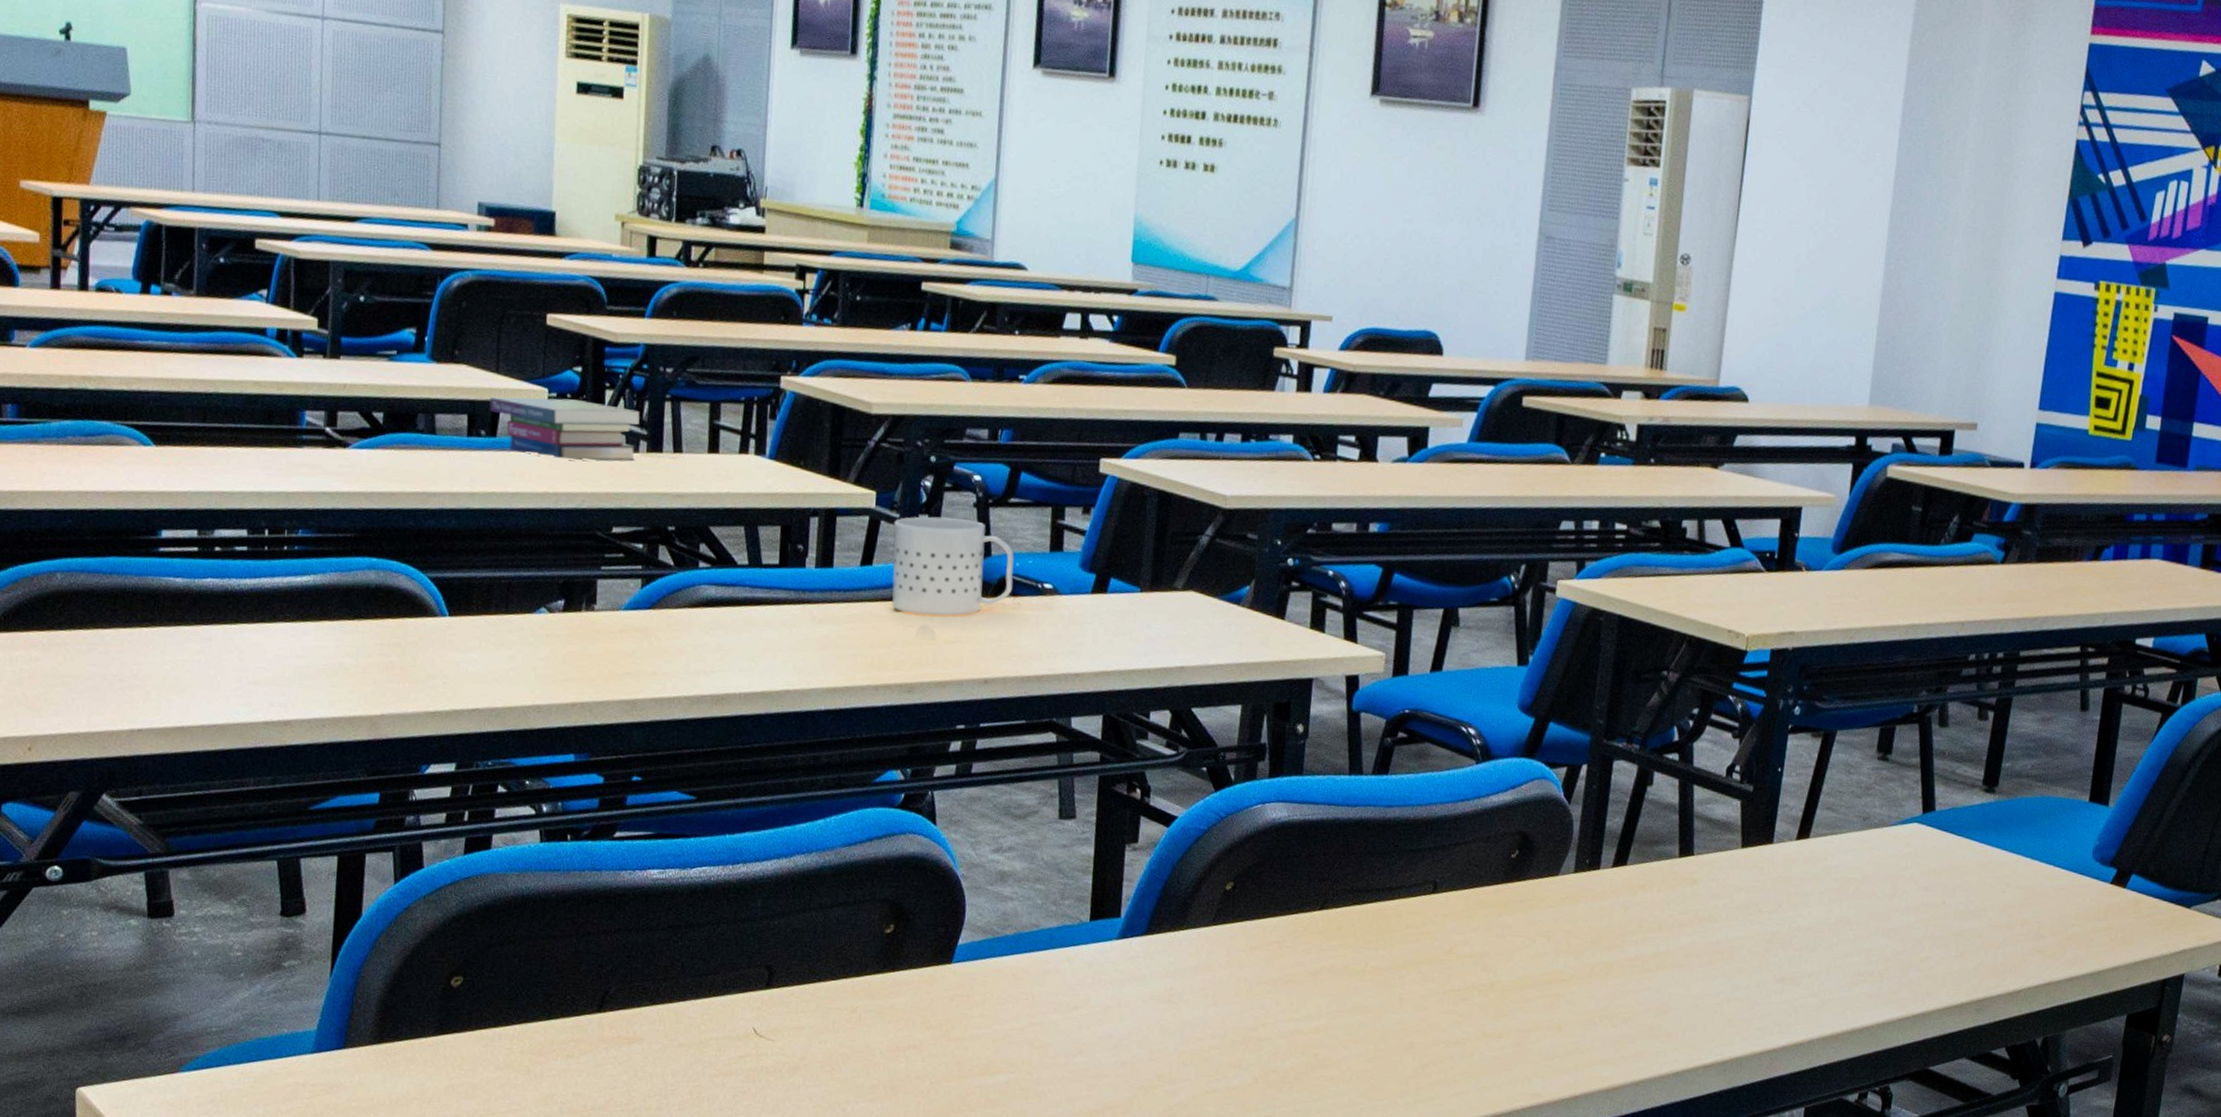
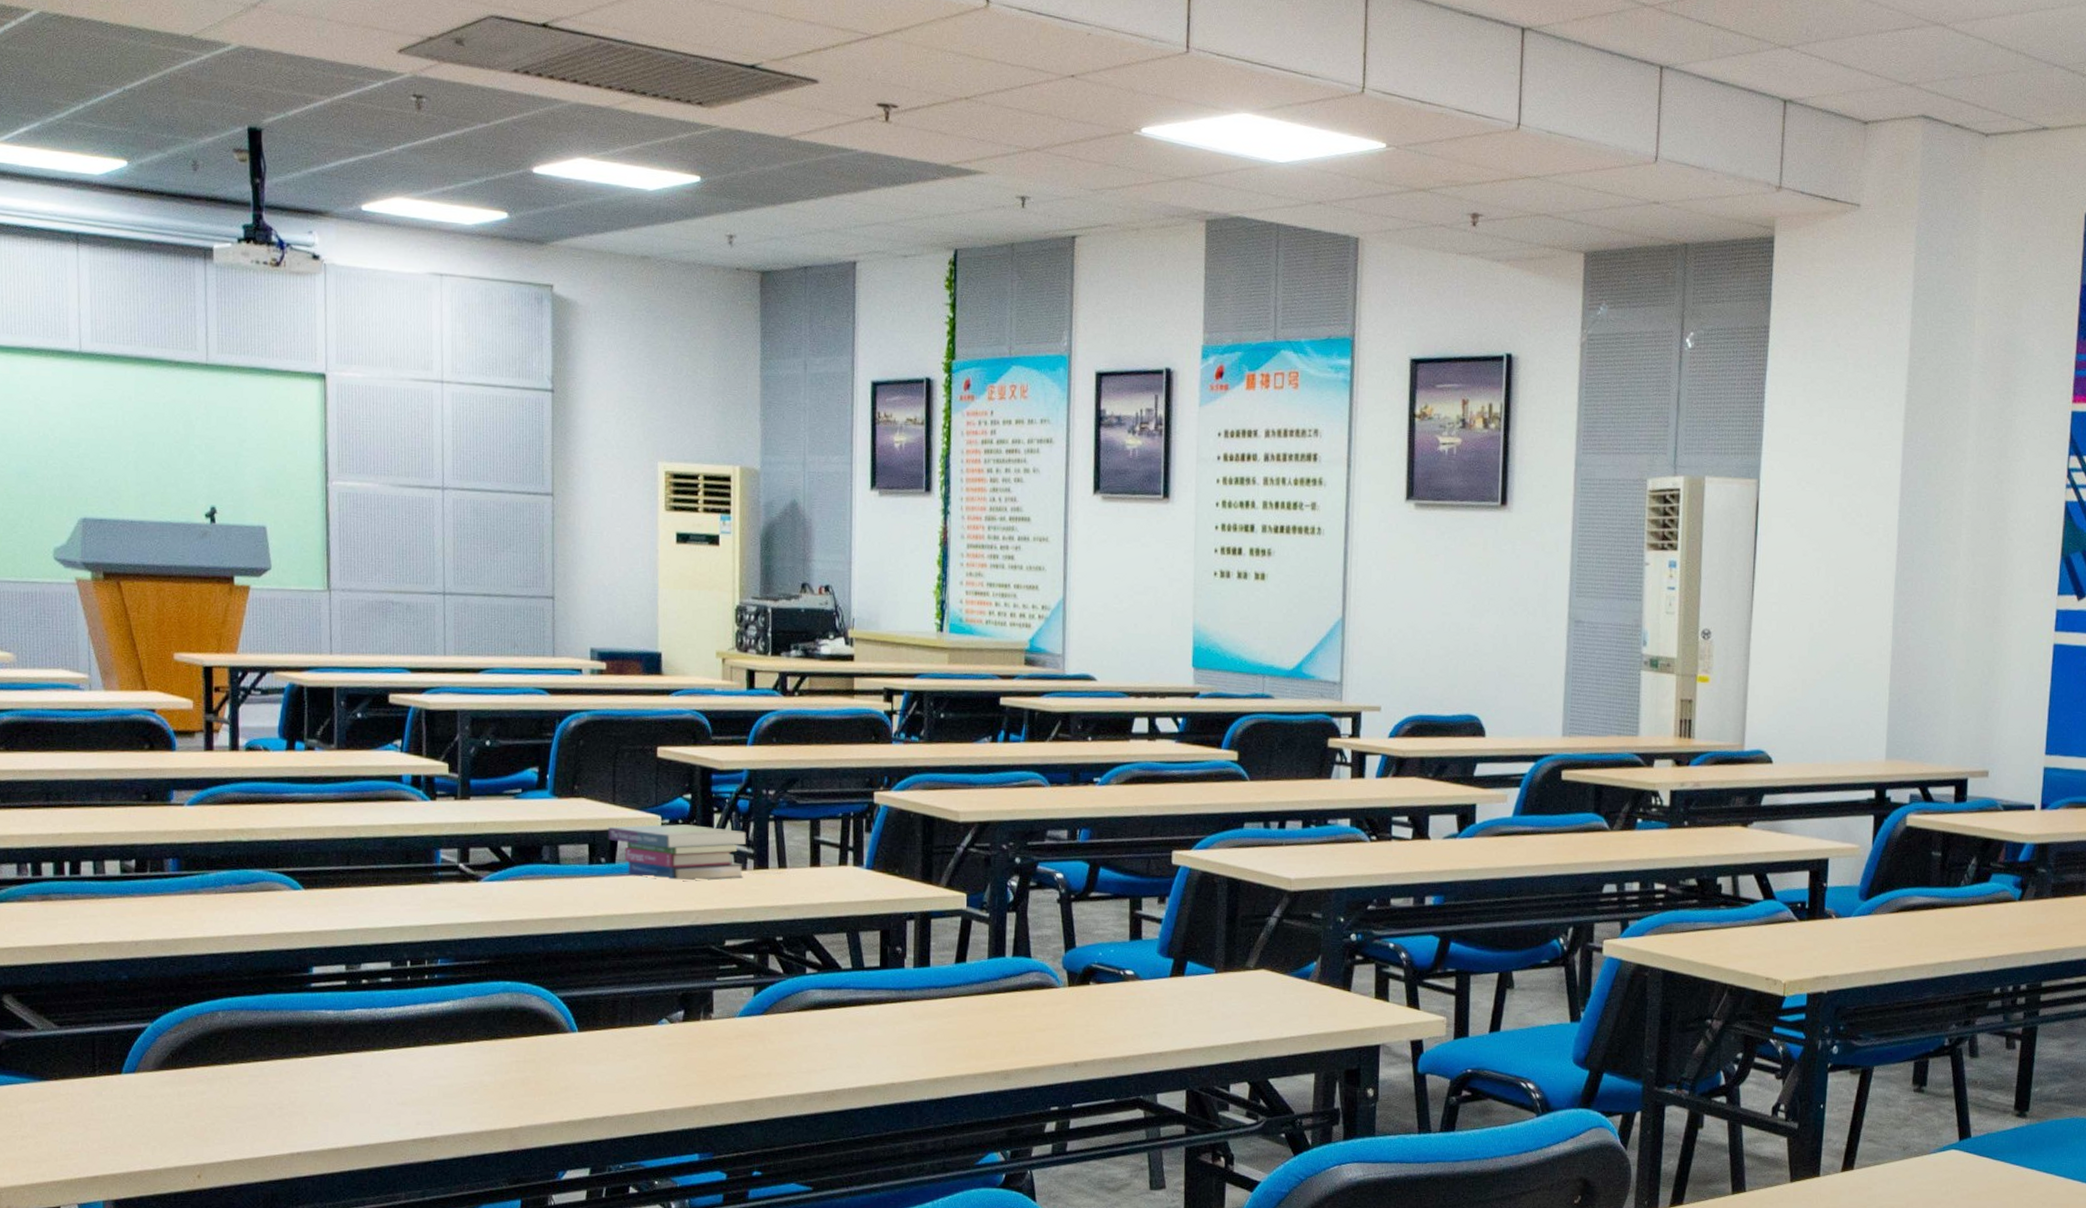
mug: present [892,516,1015,617] -> none [983,914,1097,1007]

